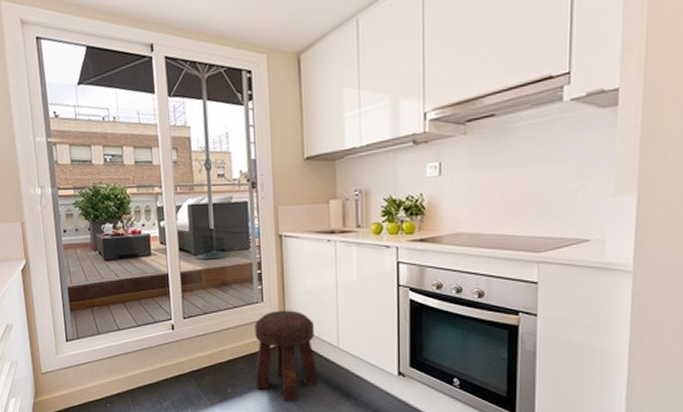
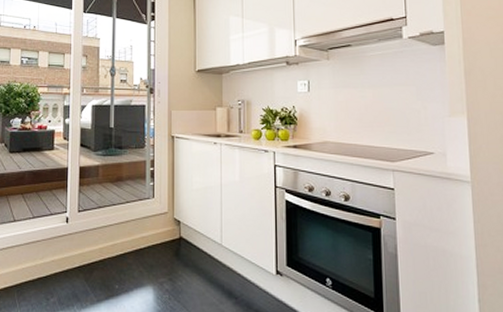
stool: present [255,310,317,402] -> none [143,206,201,300]

